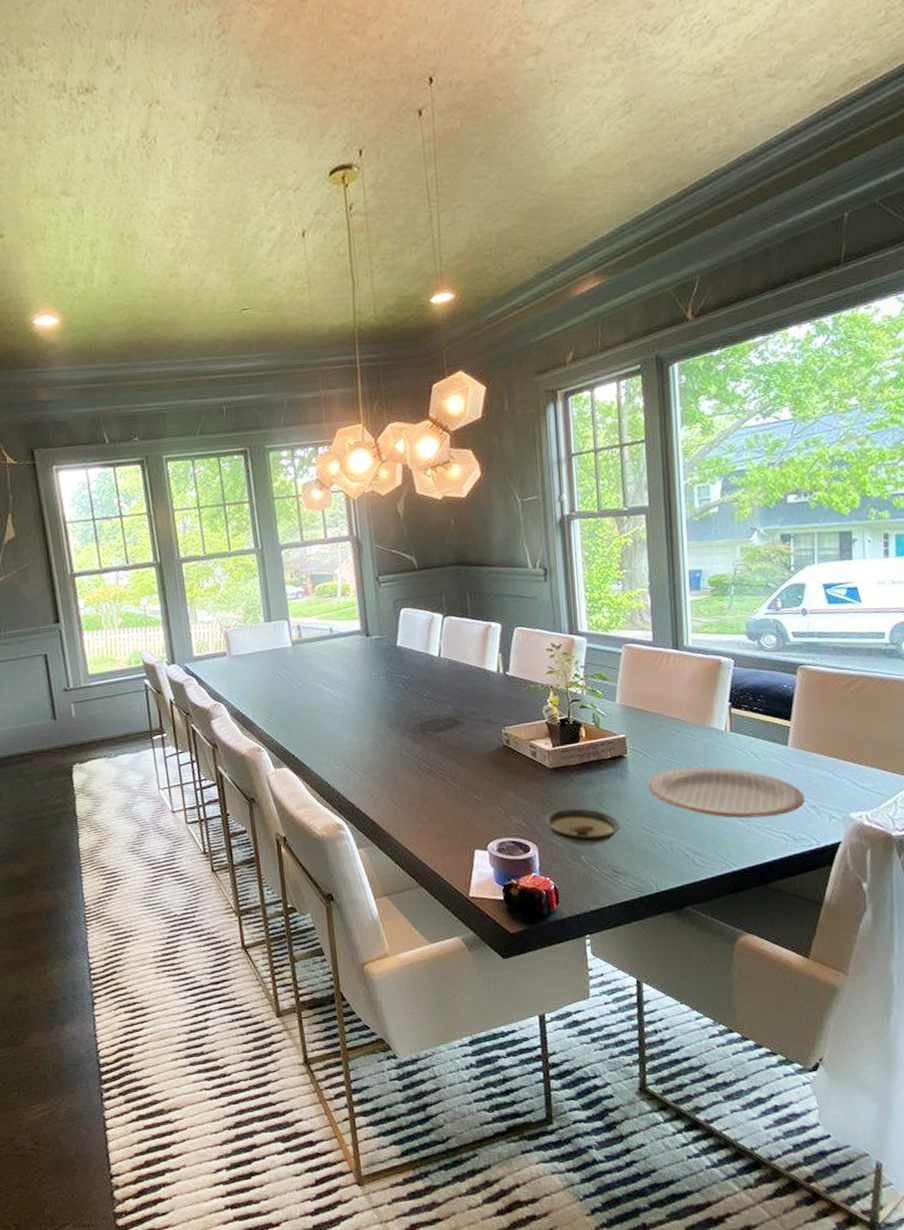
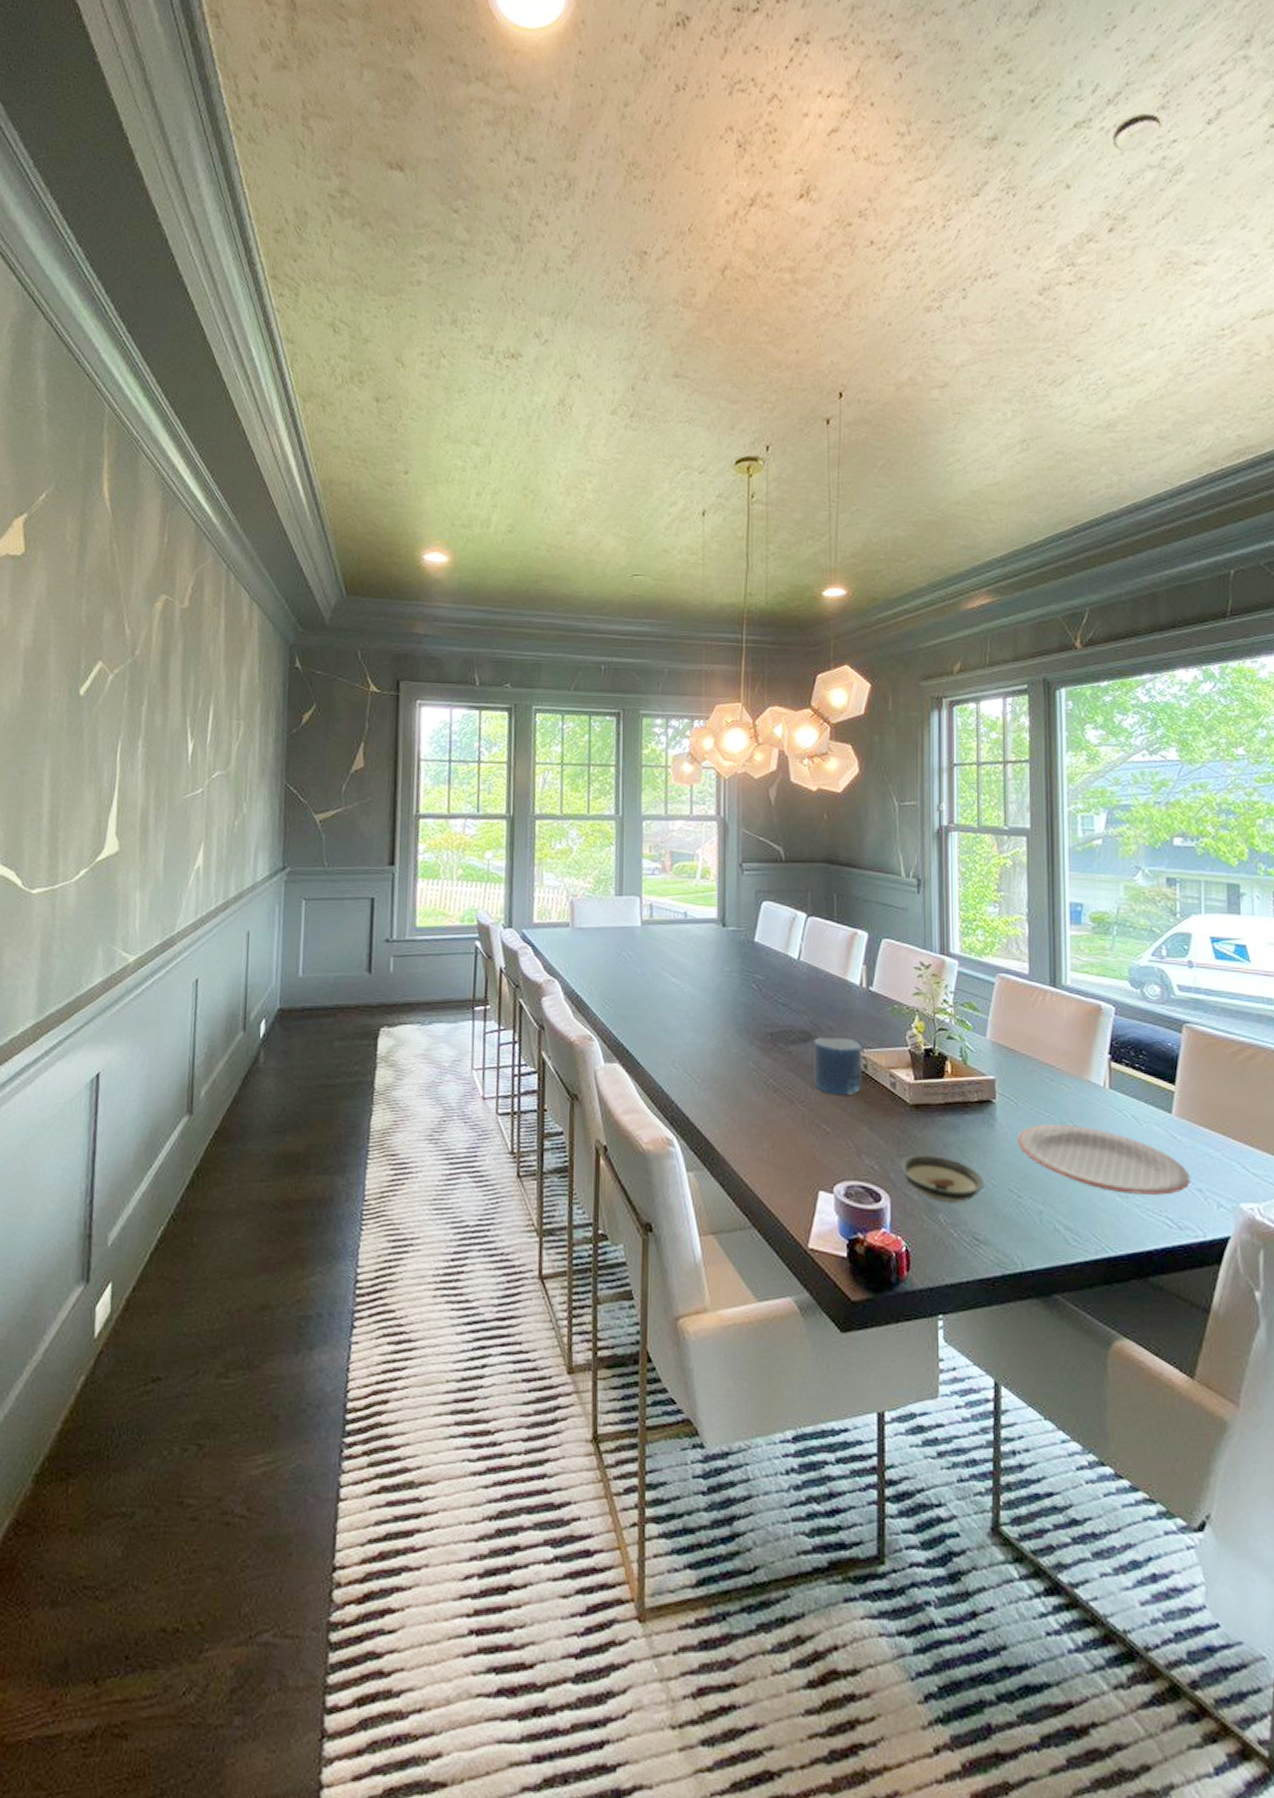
candle: none [459,719,505,769] -> present [814,1037,861,1095]

